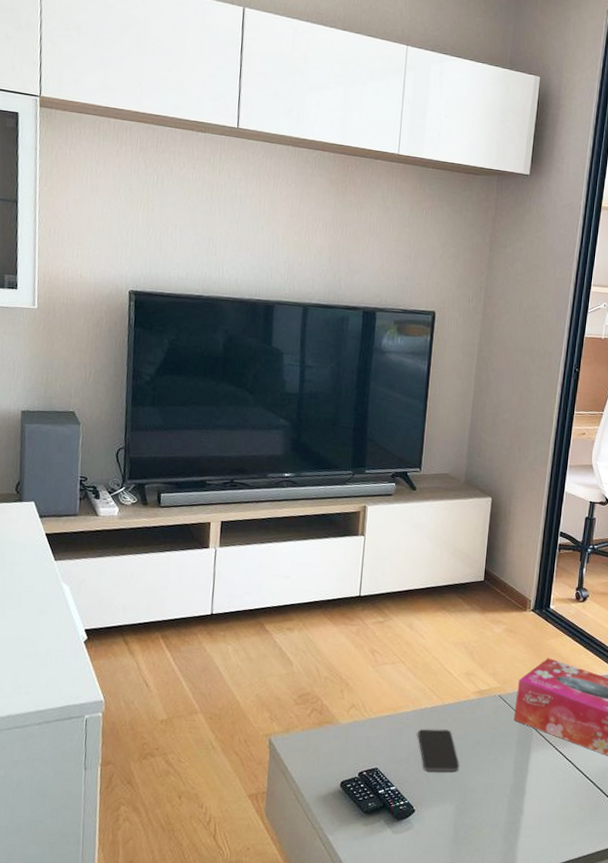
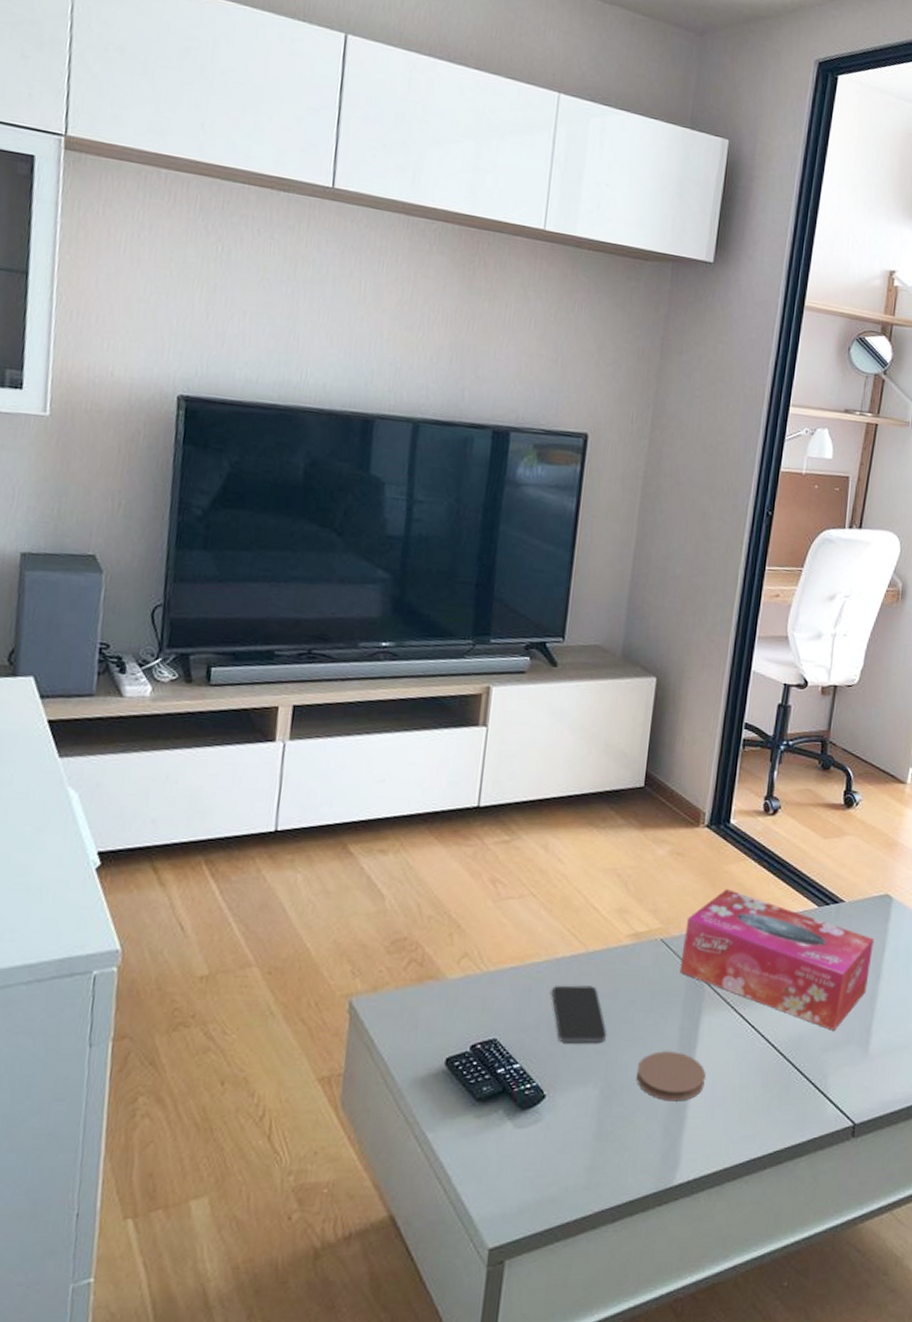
coaster: none [482,779,535,816] -> present [636,1051,706,1102]

